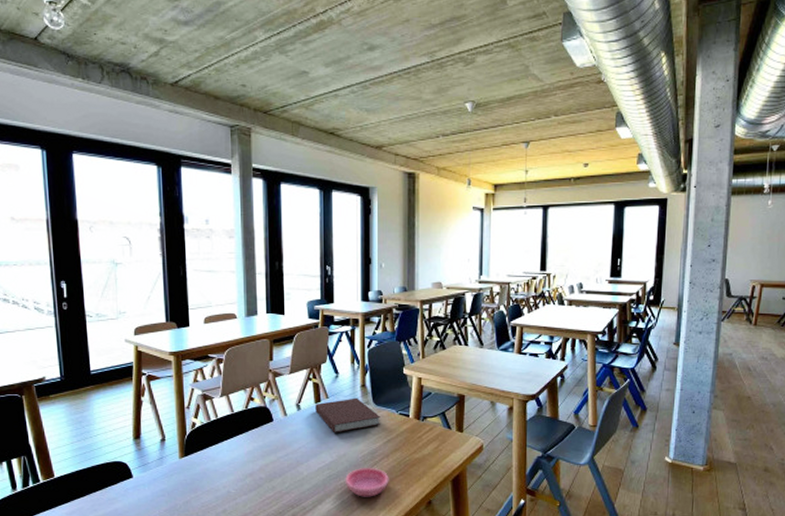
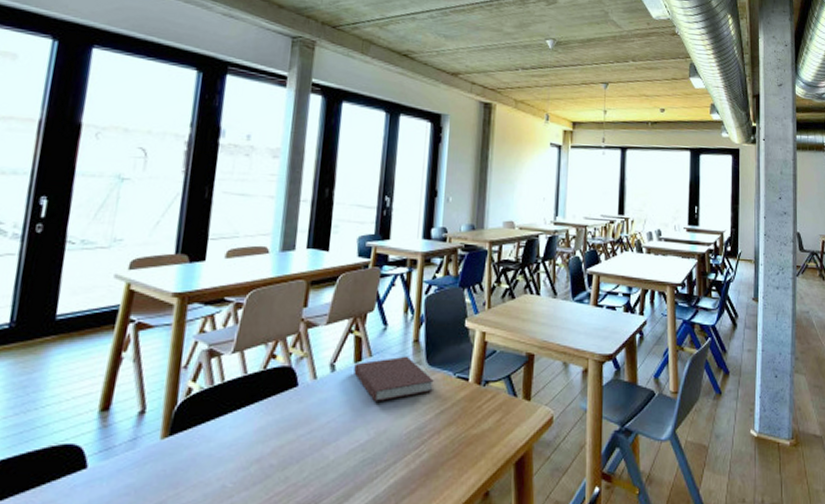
saucer: present [345,467,389,497] -> none [382,447,439,489]

